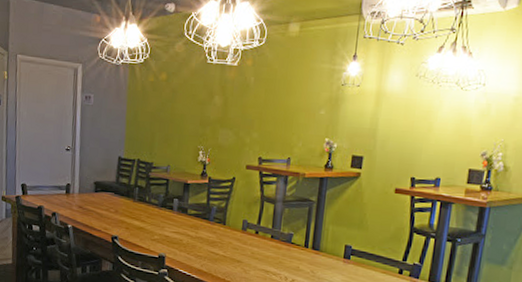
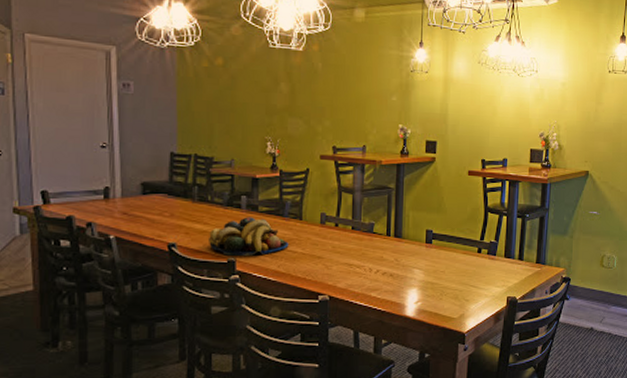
fruit bowl: none [143,218,212,254] -> present [207,217,289,256]

